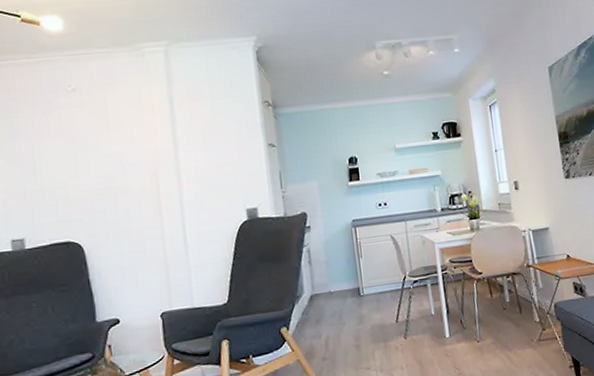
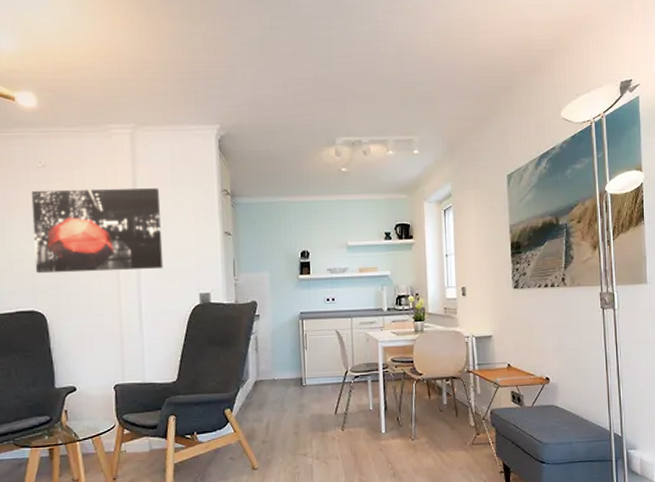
wall art: none [61,104,207,202] -> present [31,188,164,274]

